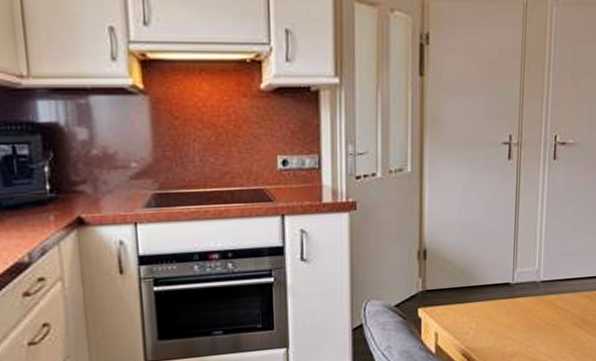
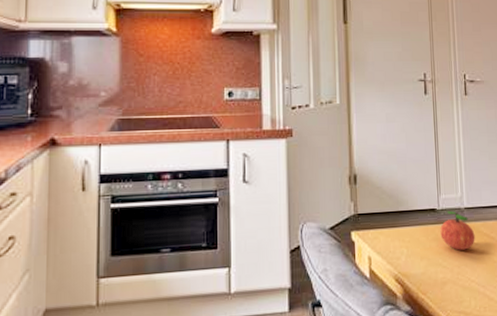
apple: none [512,284,549,324] -> present [440,210,475,251]

